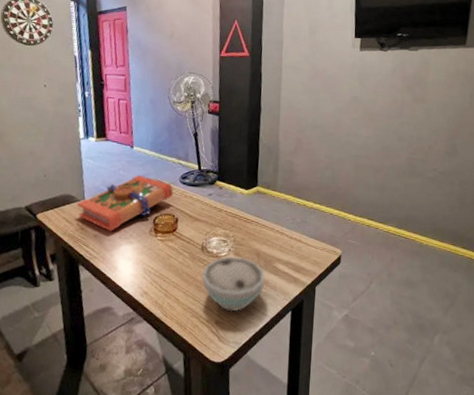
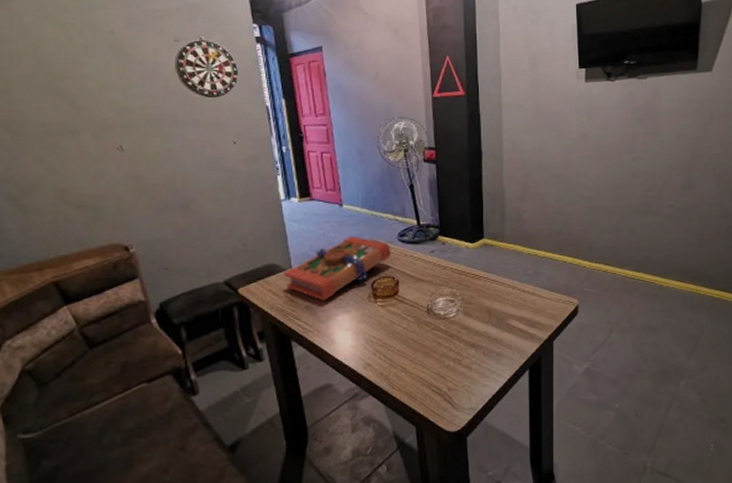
bowl: present [201,256,265,312] -> none [429,316,499,377]

